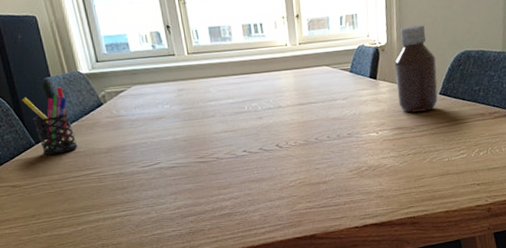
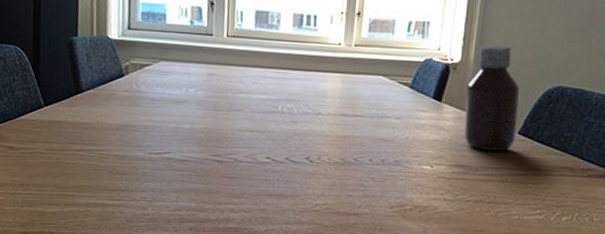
pen holder: present [22,86,78,156] -> none [43,48,88,123]

